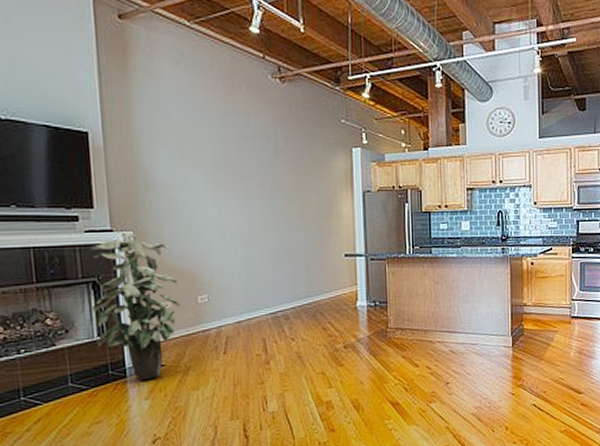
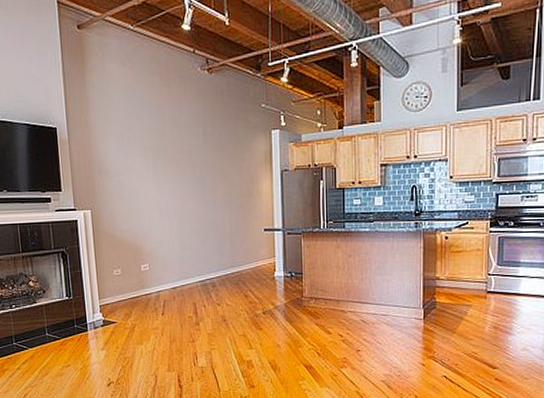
indoor plant: present [89,232,181,381] -> none [59,210,128,334]

